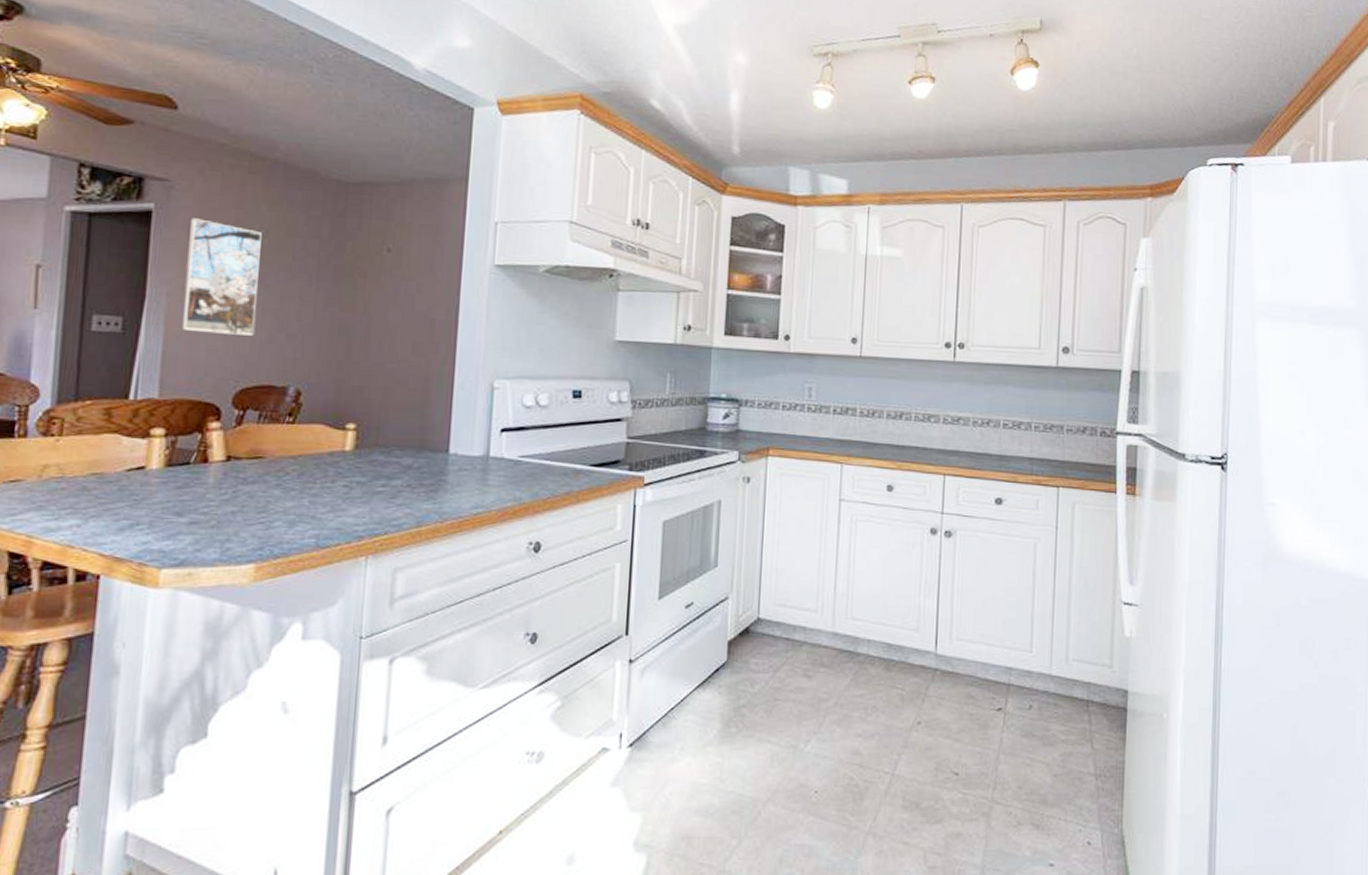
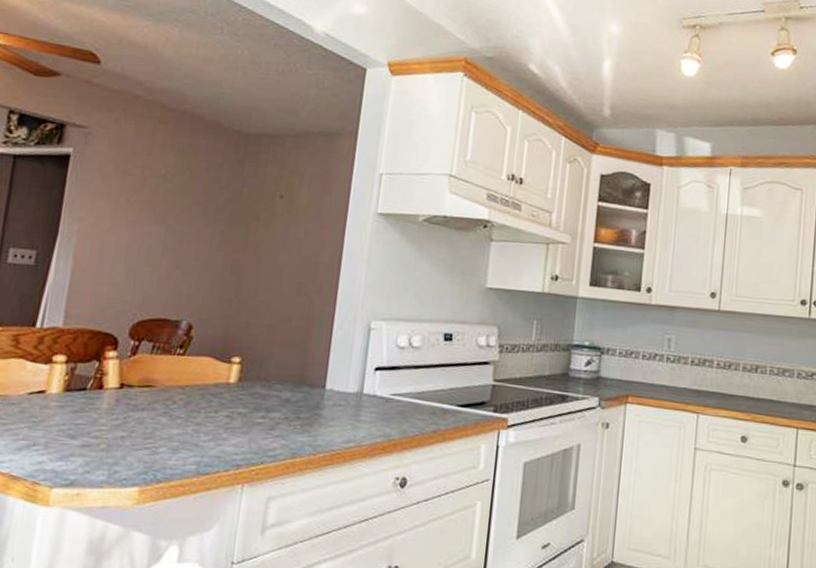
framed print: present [181,218,262,336] -> none [88,162,167,272]

